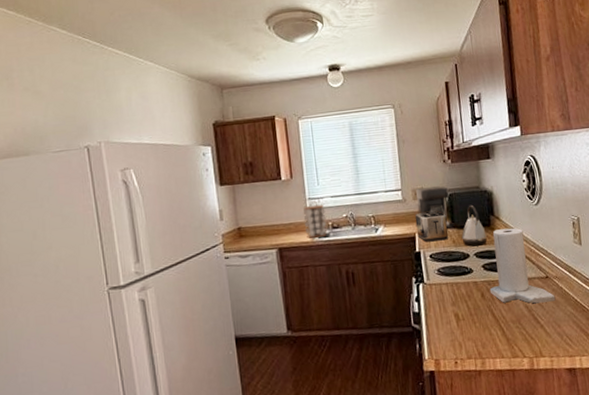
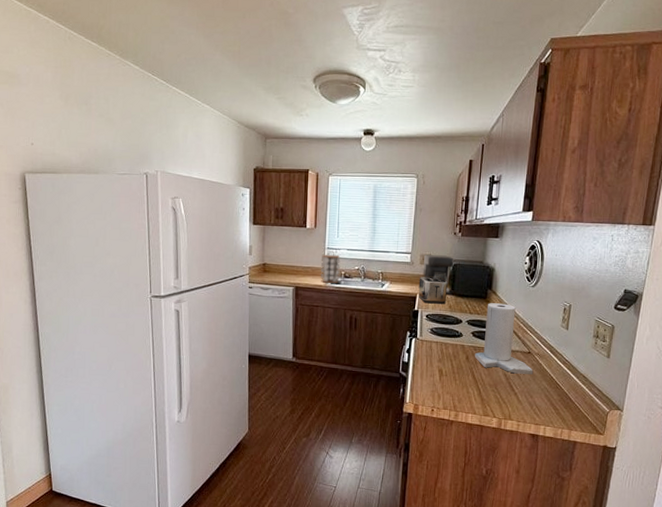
kettle: present [461,204,488,247] -> none [458,277,482,315]

